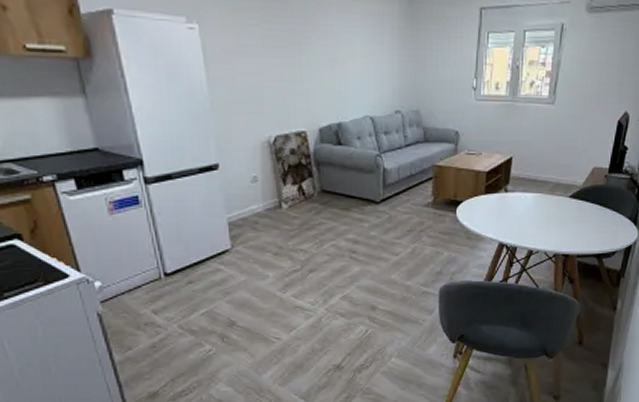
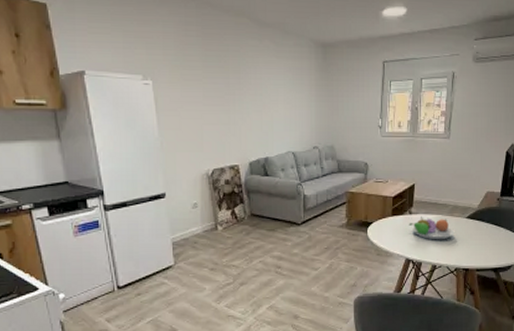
fruit bowl: none [503,195,555,222] -> present [408,217,455,240]

